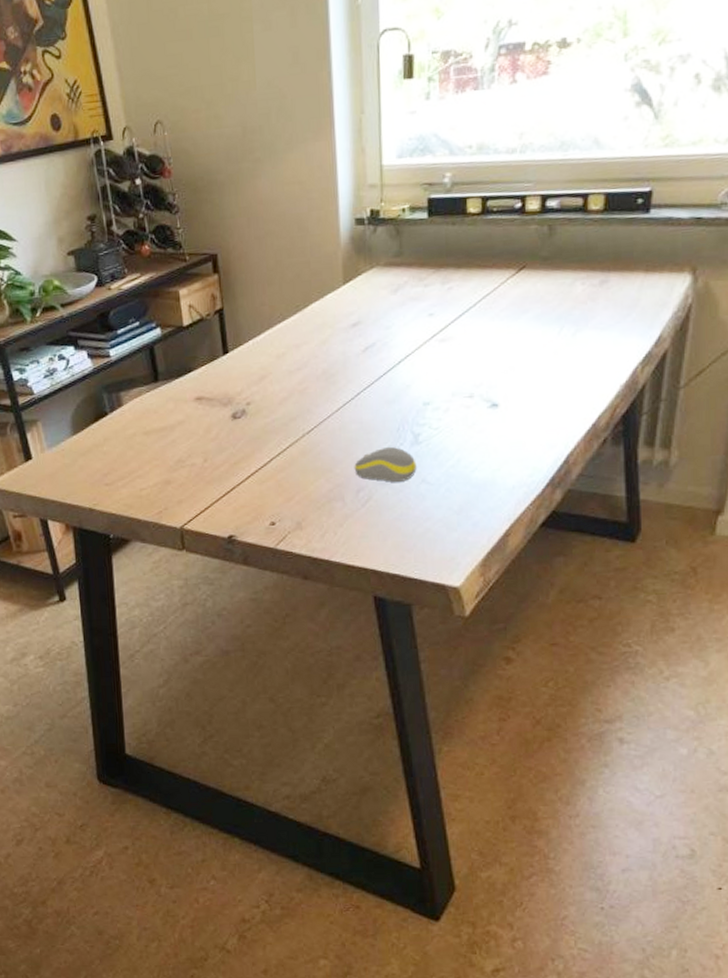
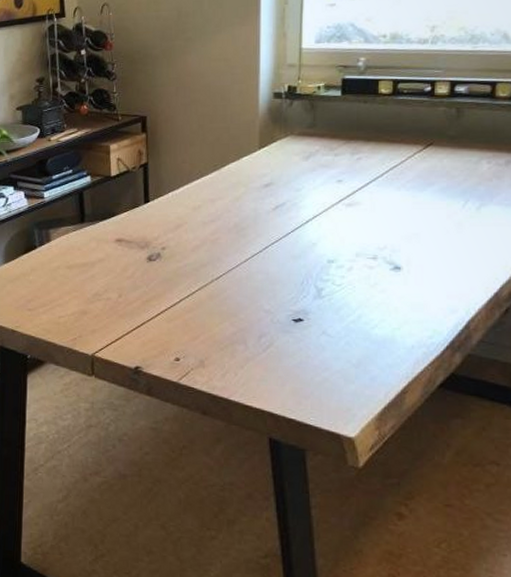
computer mouse: present [354,446,417,482] -> none [258,298,318,332]

